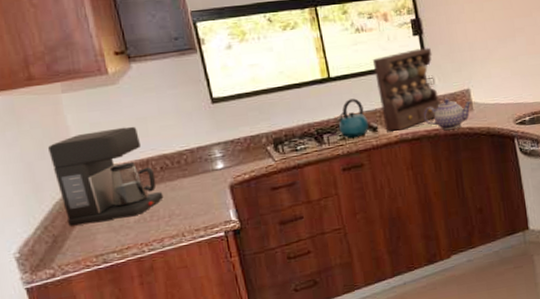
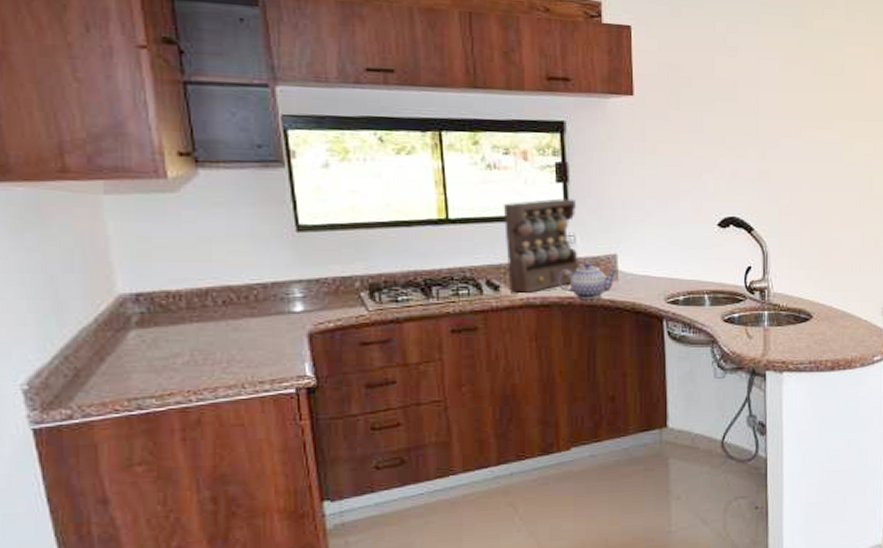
coffee maker: present [47,126,164,227] -> none [78,246,223,360]
kettle: present [336,98,370,138] -> none [450,248,490,294]

